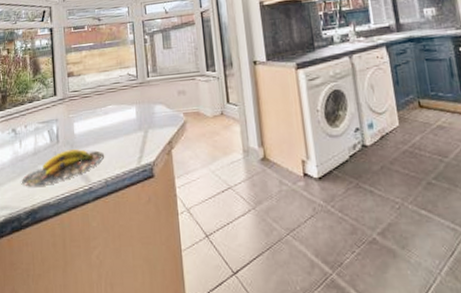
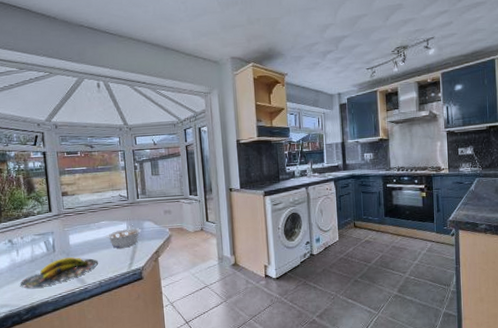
legume: none [113,108,152,139] -> present [106,224,142,249]

